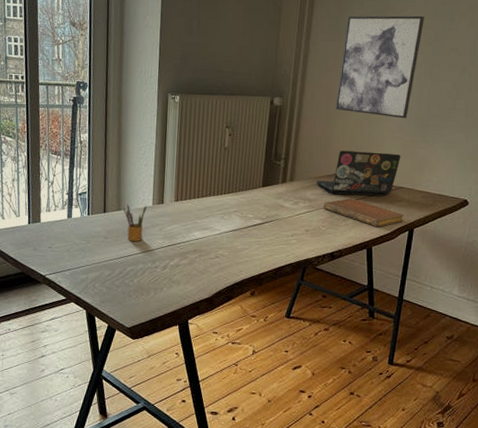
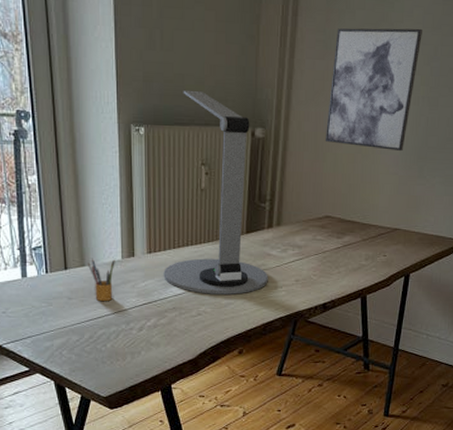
desk lamp: none [187,66,281,241] -> present [163,90,268,294]
laptop: present [317,150,401,196] -> none [306,189,397,240]
notebook: present [323,198,404,228] -> none [314,243,399,274]

